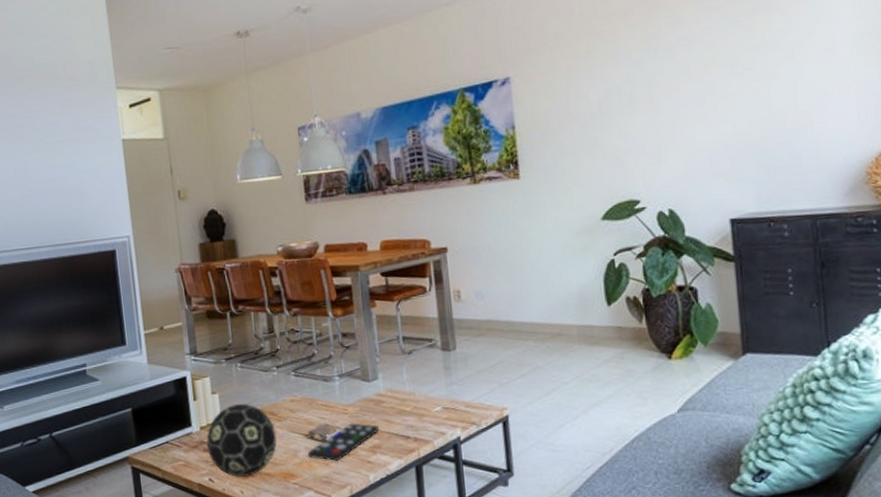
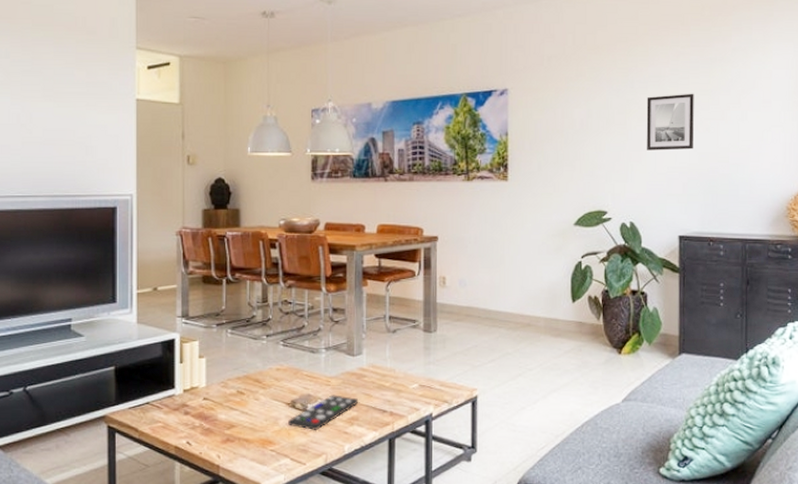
decorative ball: present [206,403,278,477] -> none [187,369,260,441]
wall art: none [676,52,739,126] -> present [646,93,694,151]

